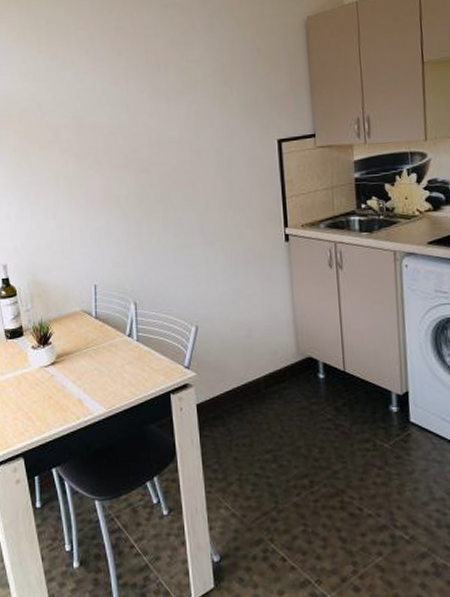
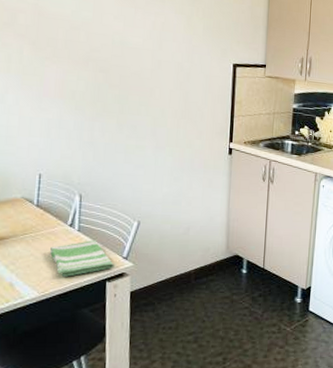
dish towel: none [113,350,177,391] -> present [50,240,114,277]

